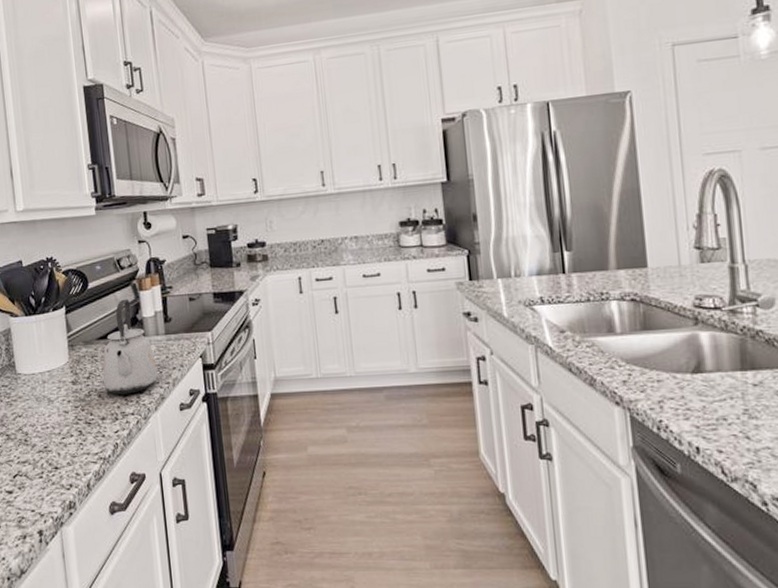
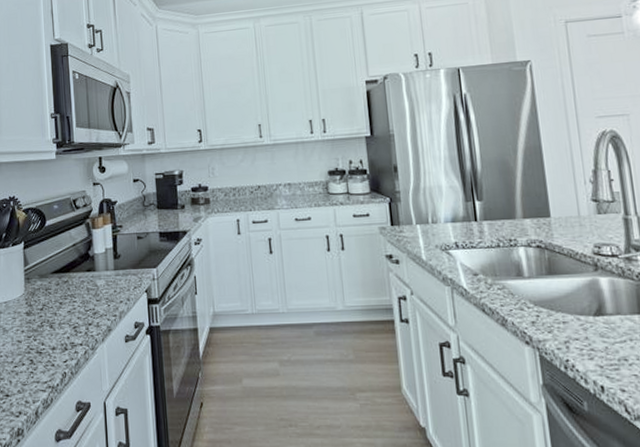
kettle: present [102,299,158,395] -> none [55,236,106,326]

